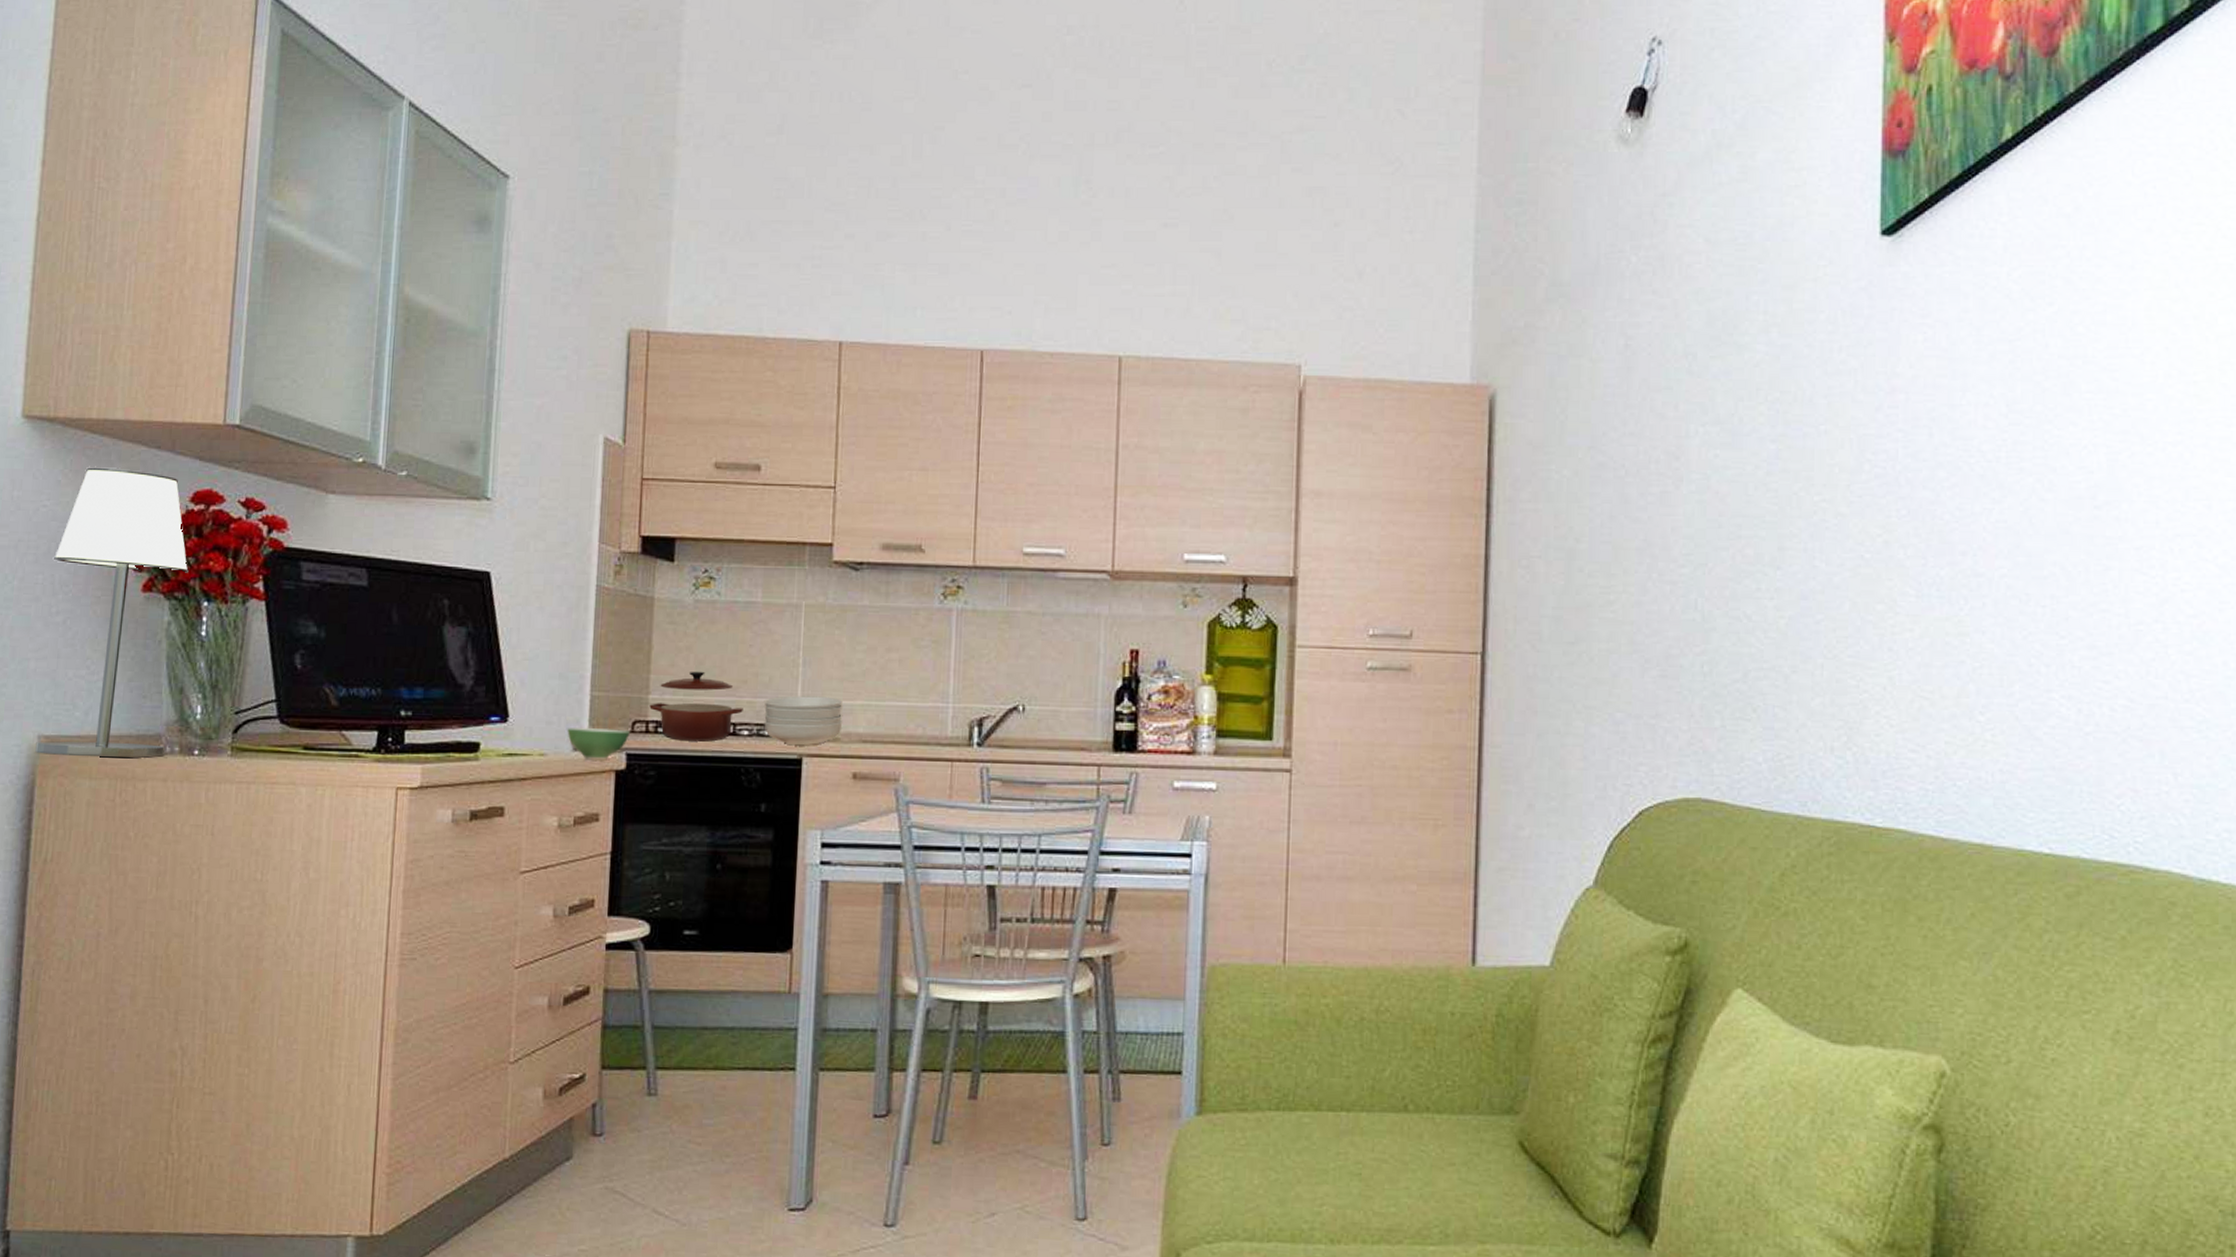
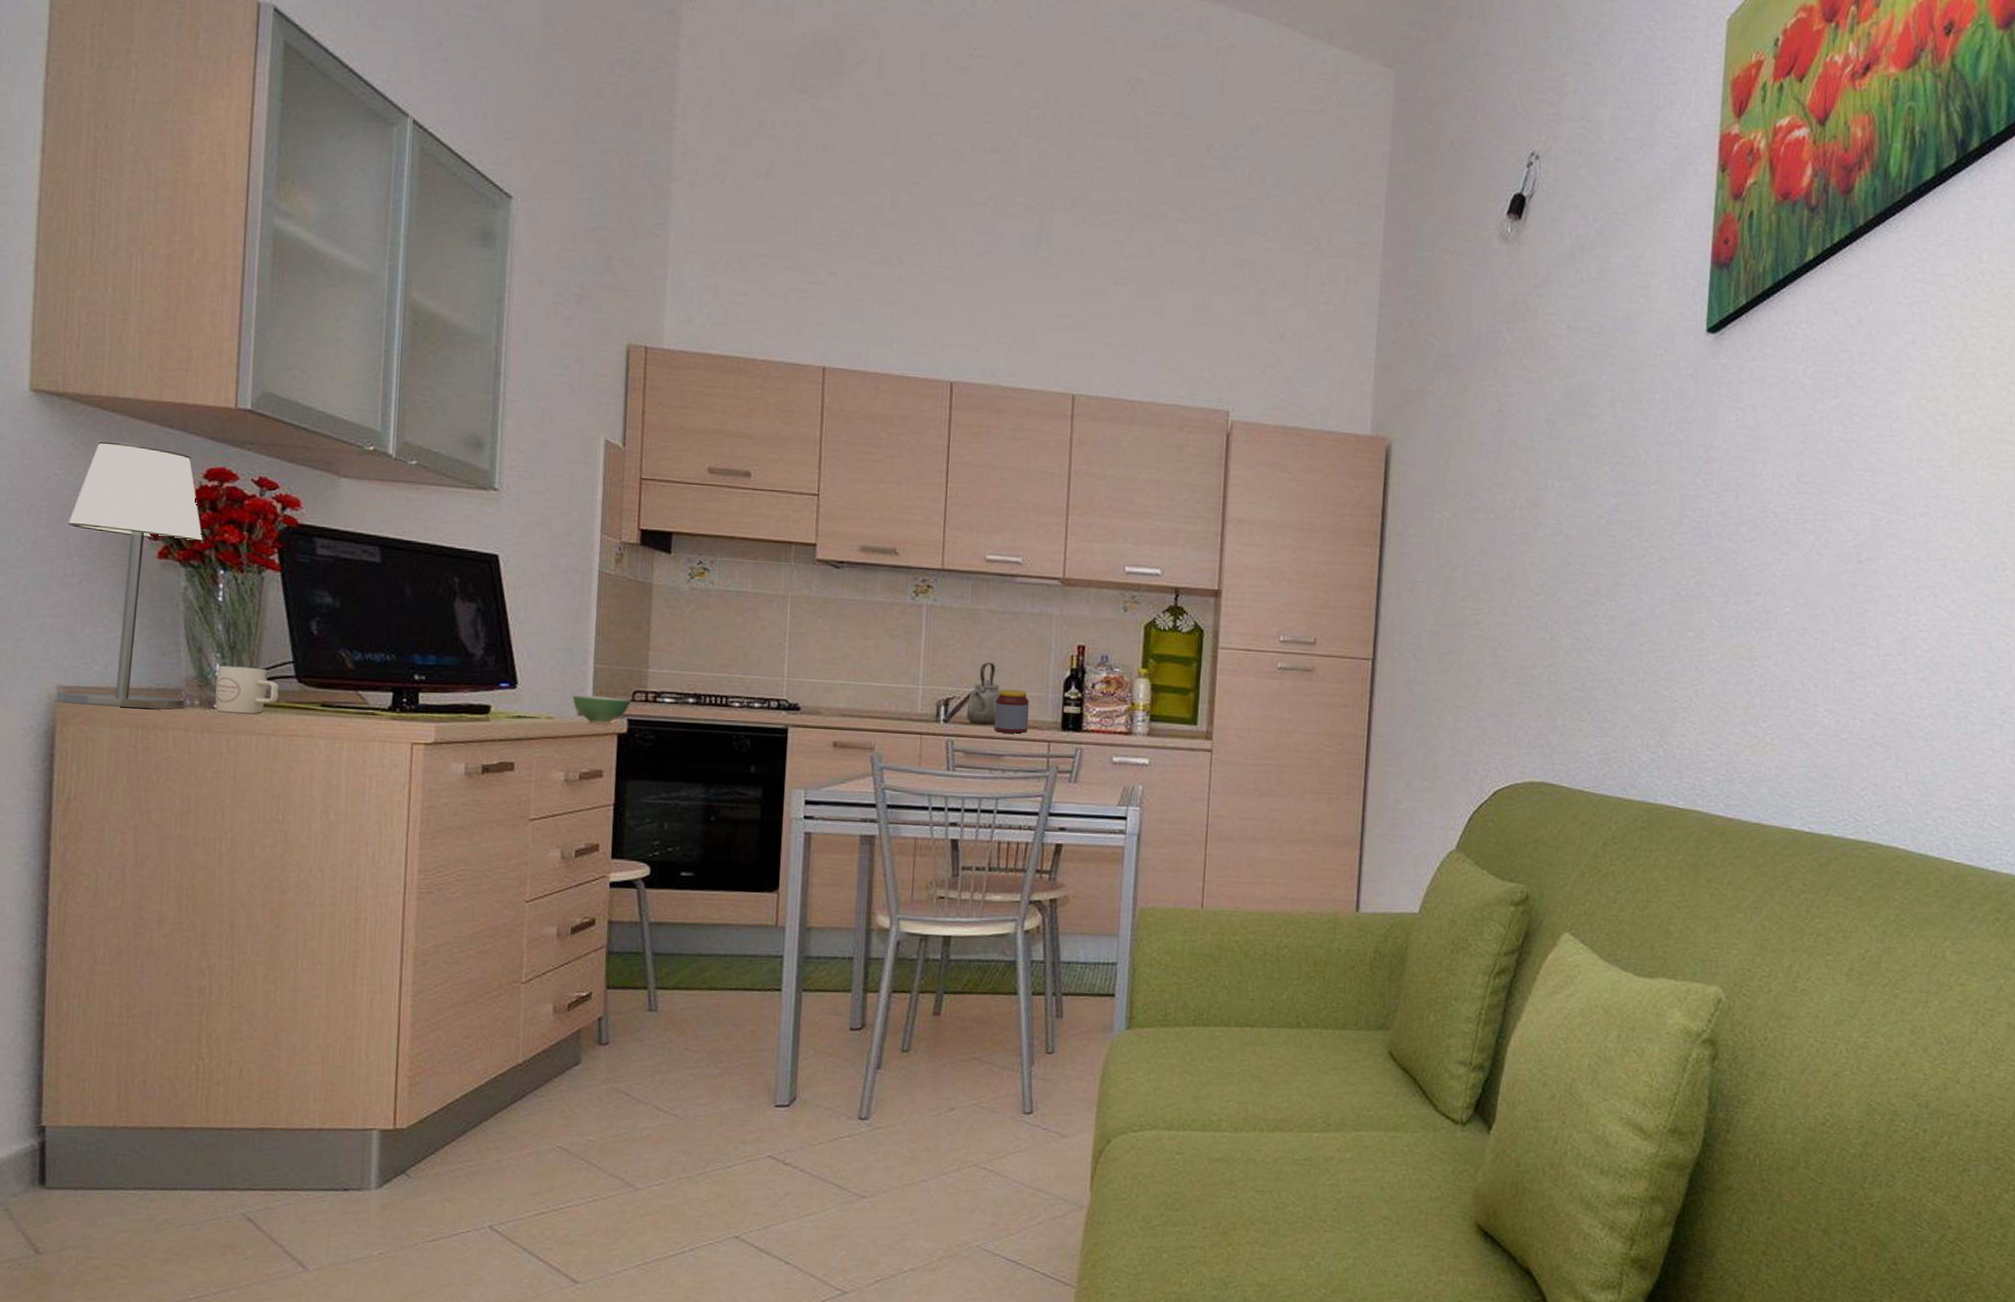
mug: none [195,707,261,762] -> present [214,665,279,715]
saucepan: present [649,671,743,742] -> none [649,649,735,711]
bowl: present [764,696,844,746] -> none [753,674,825,718]
kettle: none [1003,672,1041,749] -> present [966,661,1000,726]
jar: none [1035,704,1075,757] -> present [994,689,1029,734]

